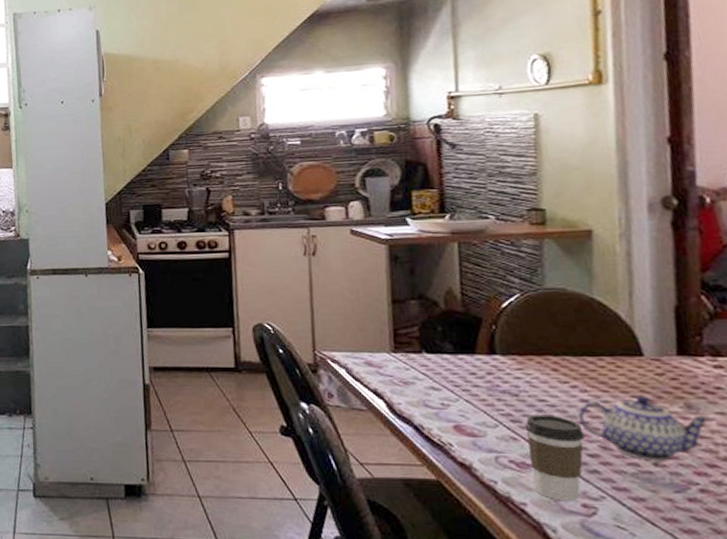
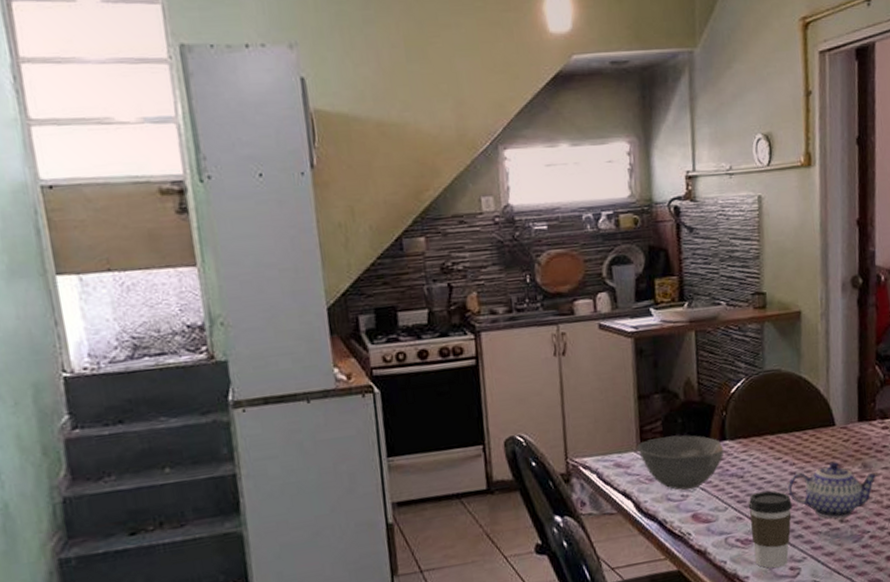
bowl: none [390,343,494,400] -> present [637,435,724,491]

